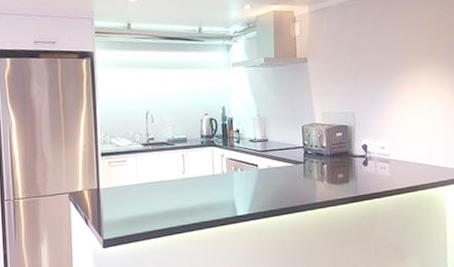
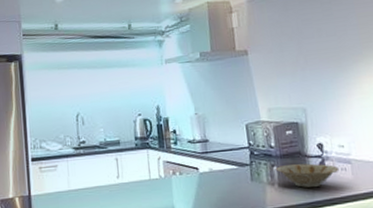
bowl: none [326,162,379,184] -> present [276,163,339,188]

